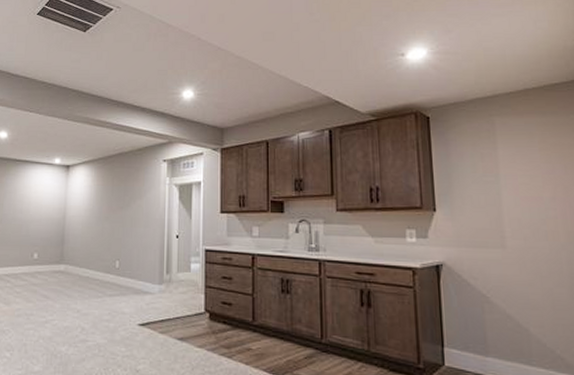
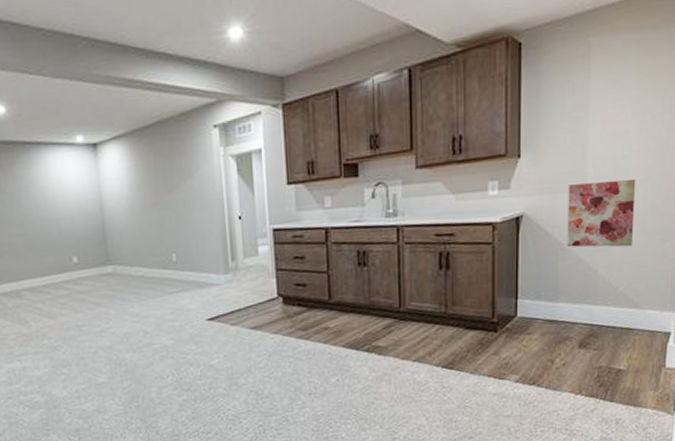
wall art: none [487,241,564,309] -> present [567,178,636,248]

